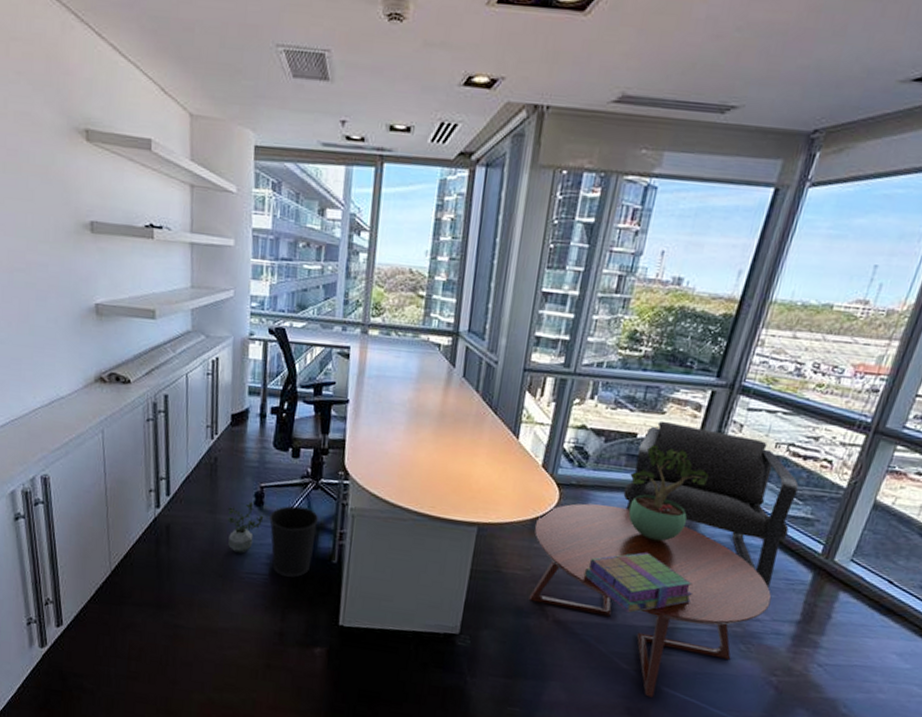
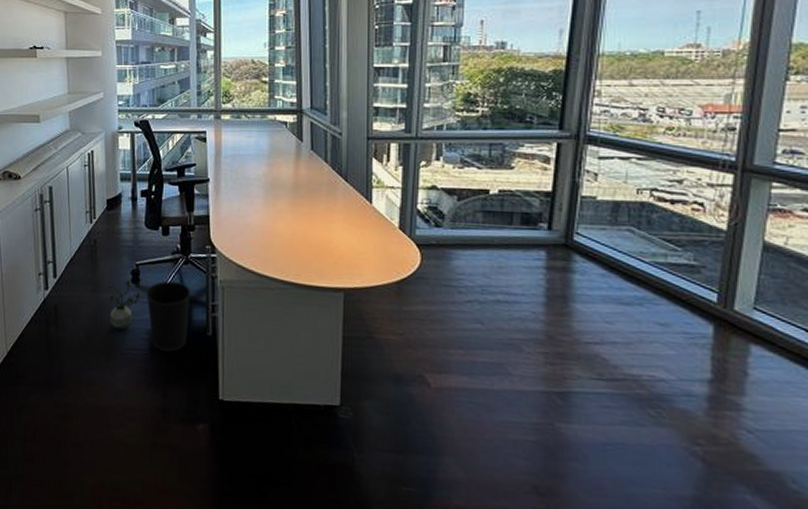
coffee table: present [528,503,772,698] -> none [400,262,672,474]
stack of books: present [583,552,694,614] -> none [460,310,583,378]
armchair: present [623,420,799,588] -> none [486,175,673,343]
potted plant: present [628,444,709,542] -> none [490,199,573,298]

